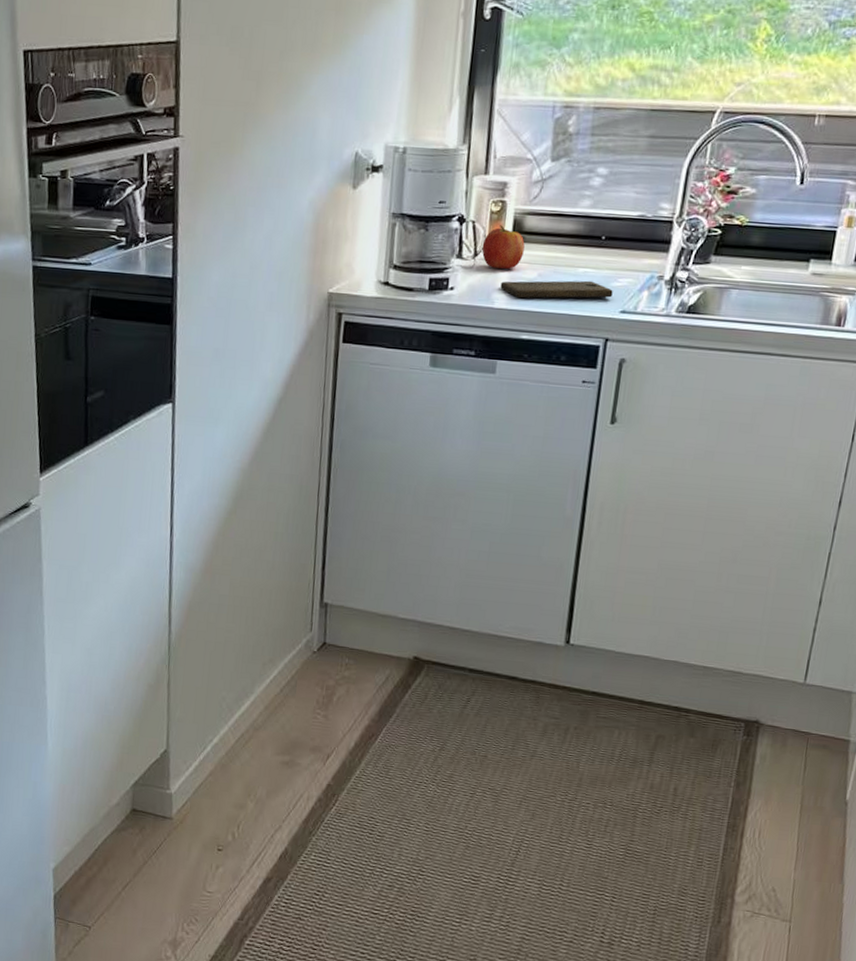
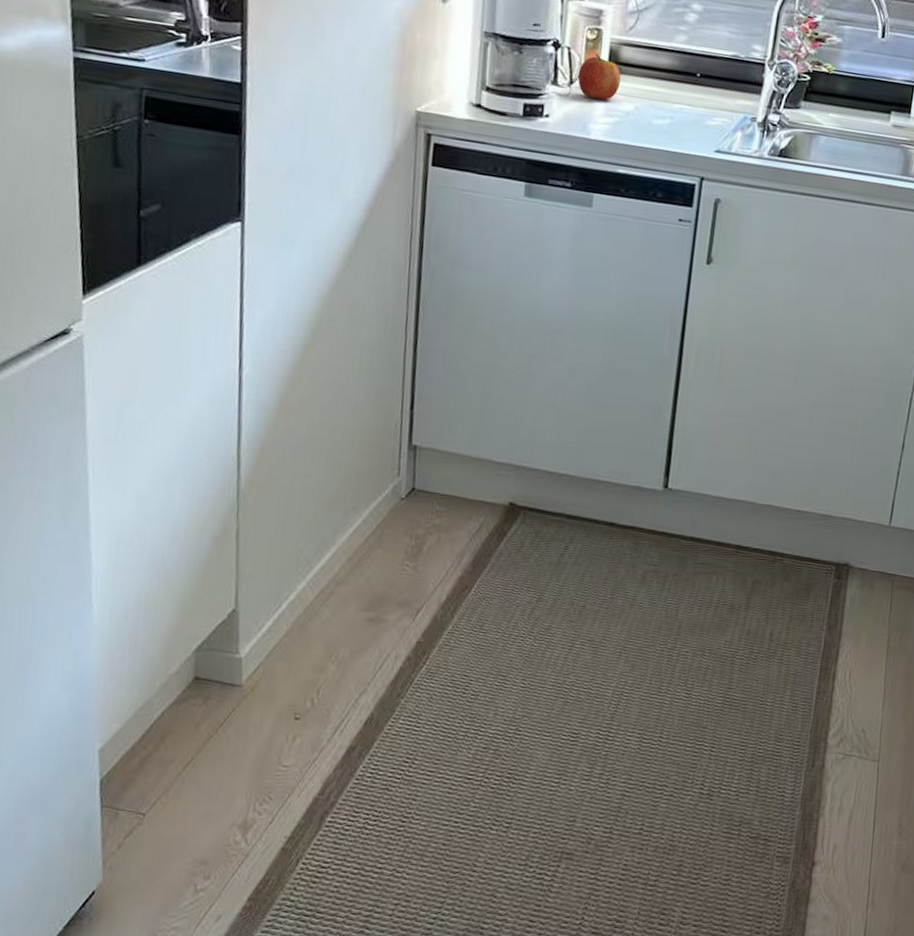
cutting board: present [500,280,613,299] -> none [596,112,708,136]

